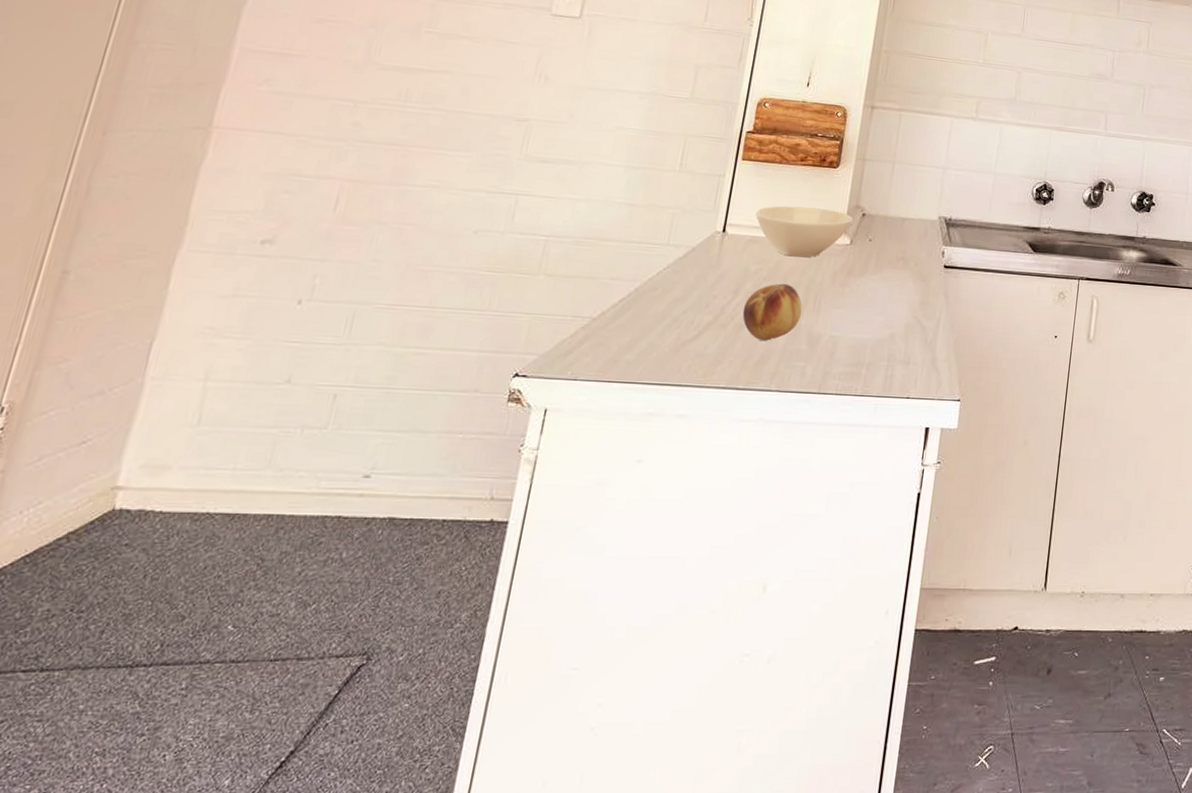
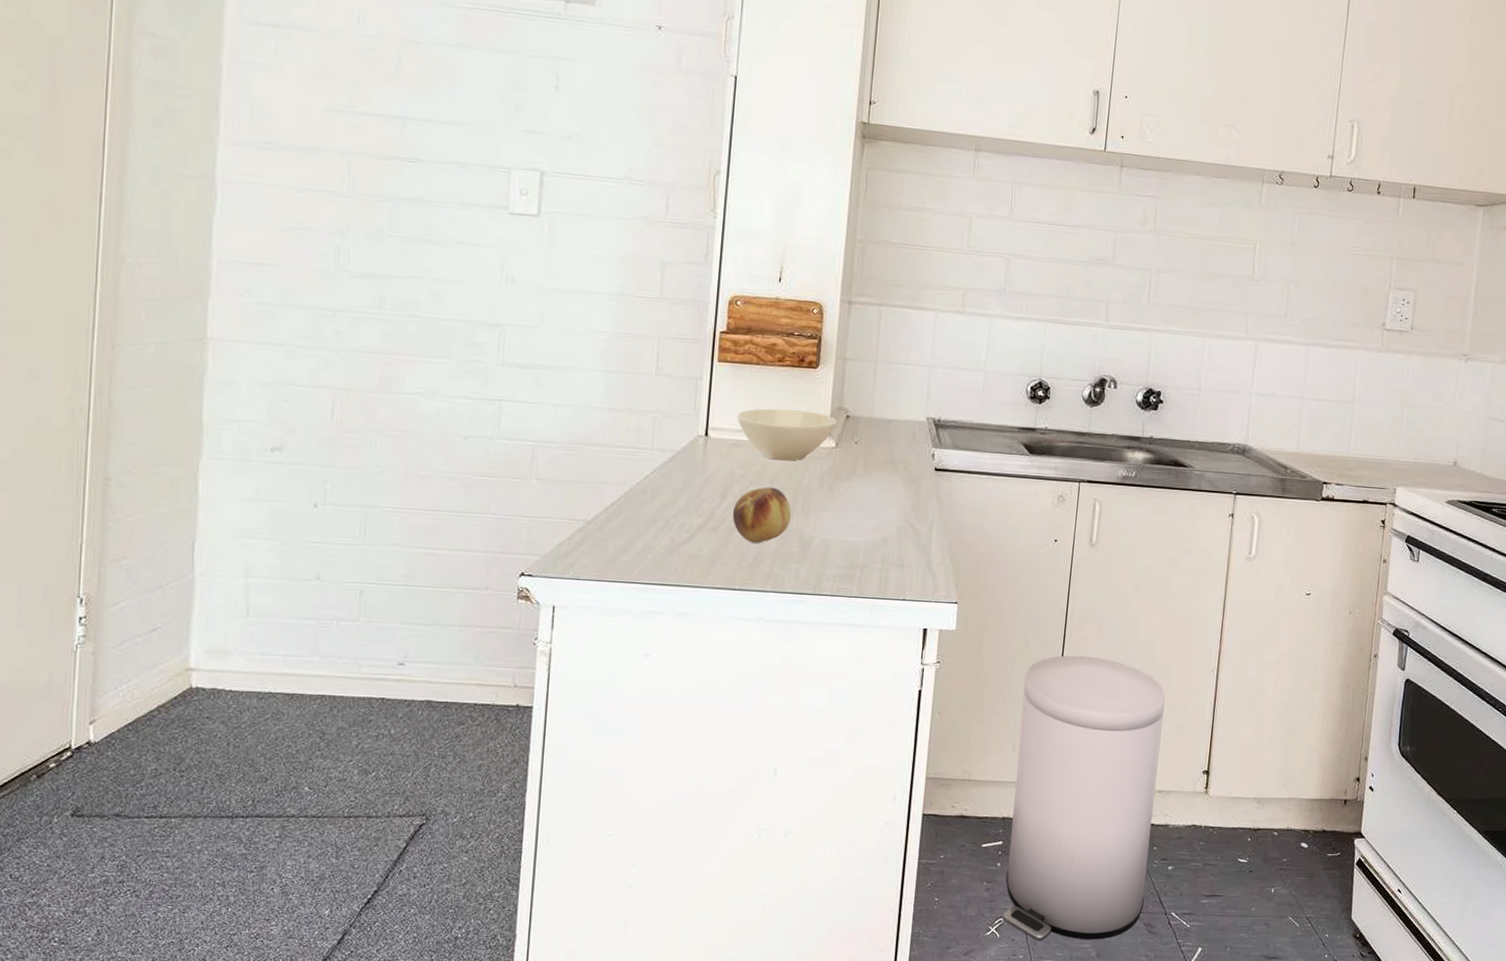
pedal bin: none [992,452,1157,771] -> present [1002,655,1165,942]

